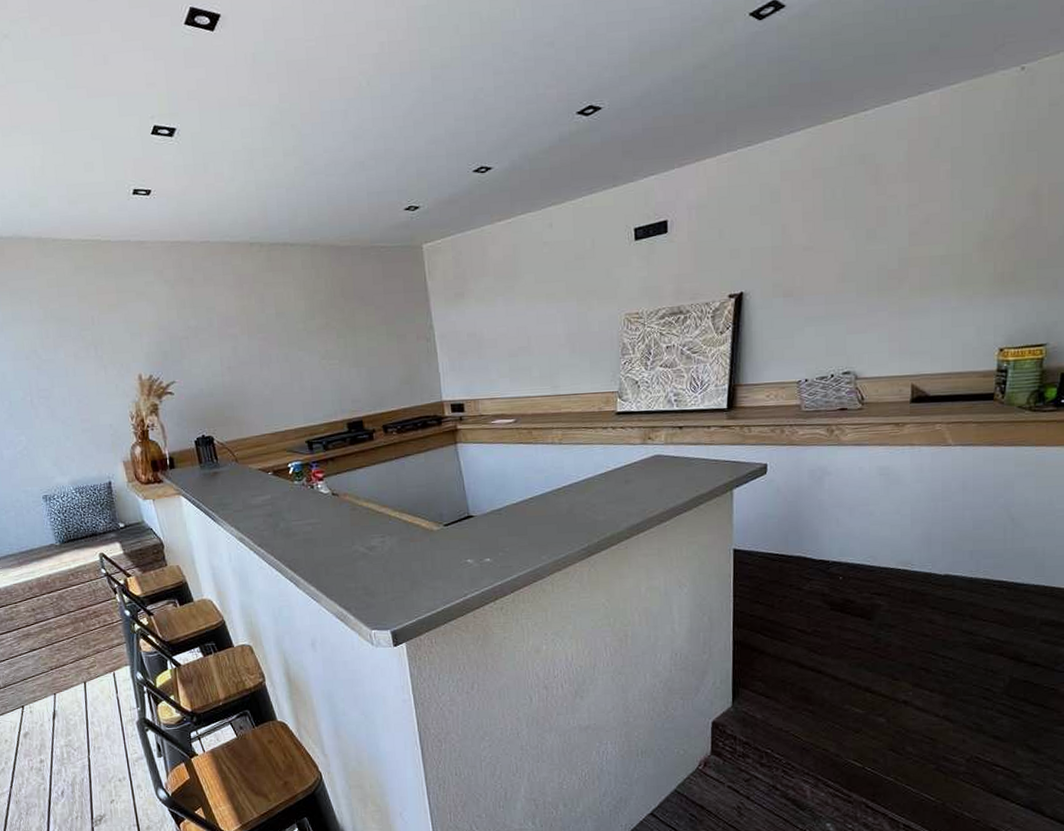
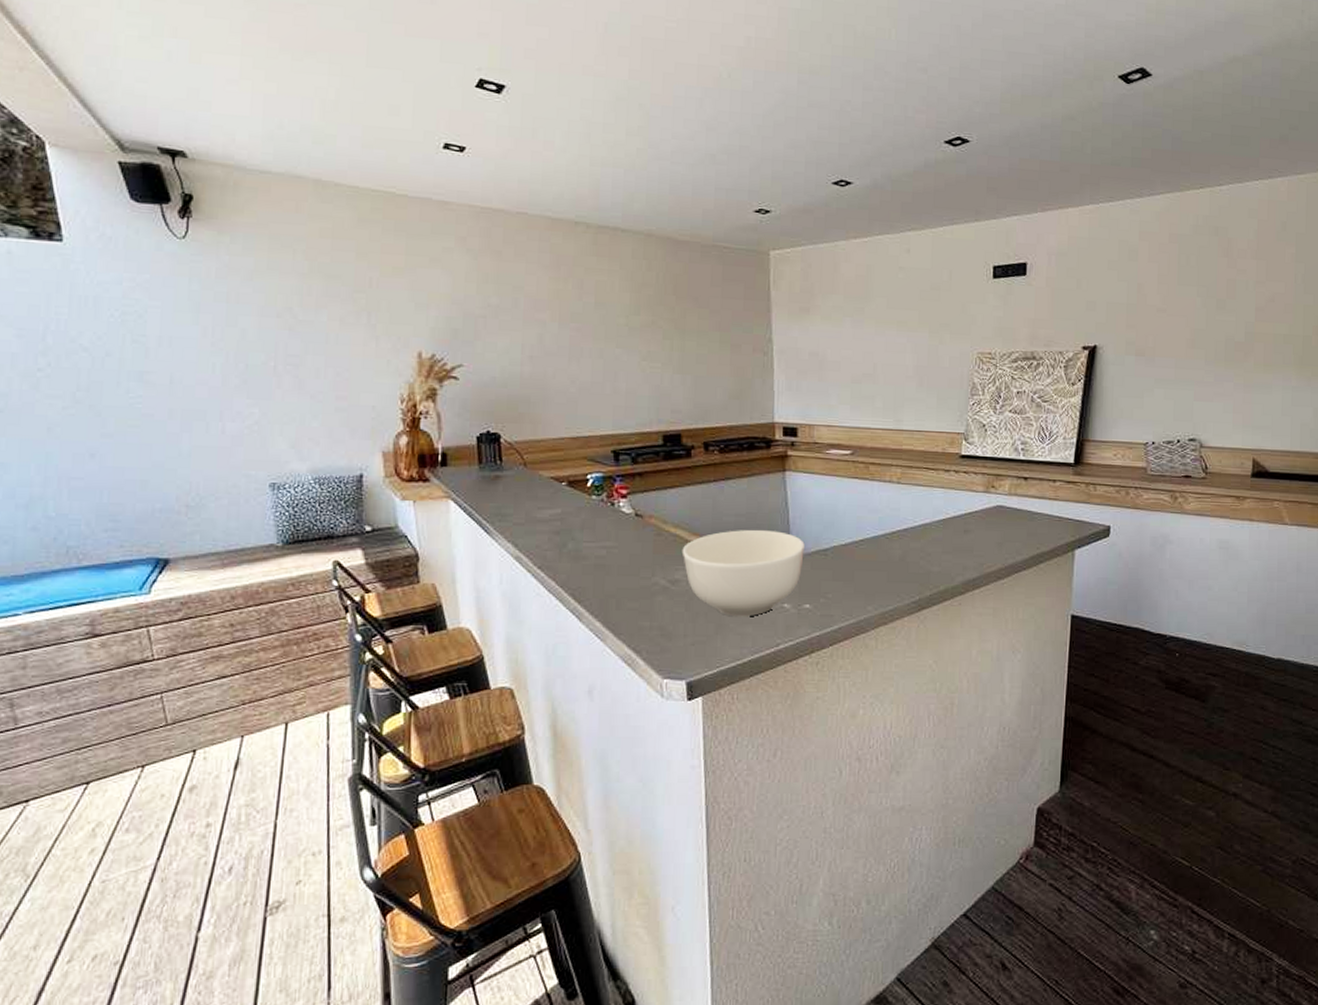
bowl: none [374,496,481,574] -> present [682,529,805,617]

